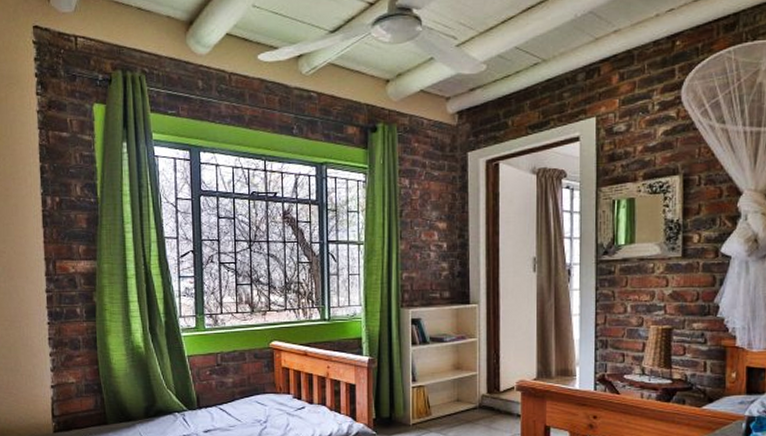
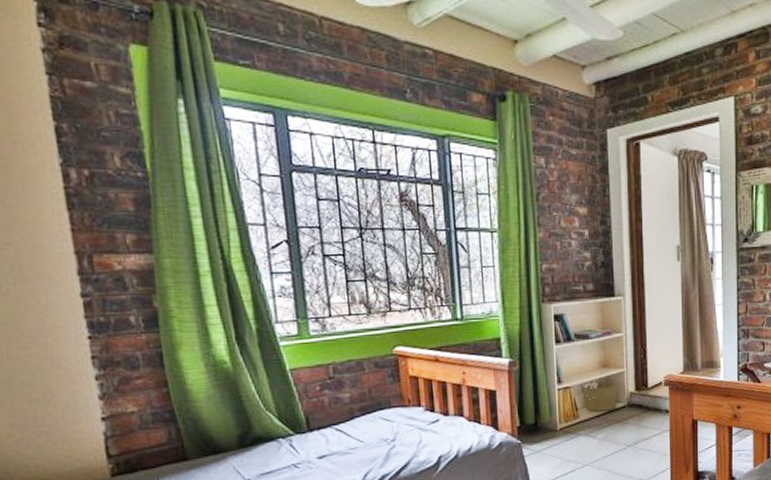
basket: none [435,380,469,411] -> present [582,378,617,412]

